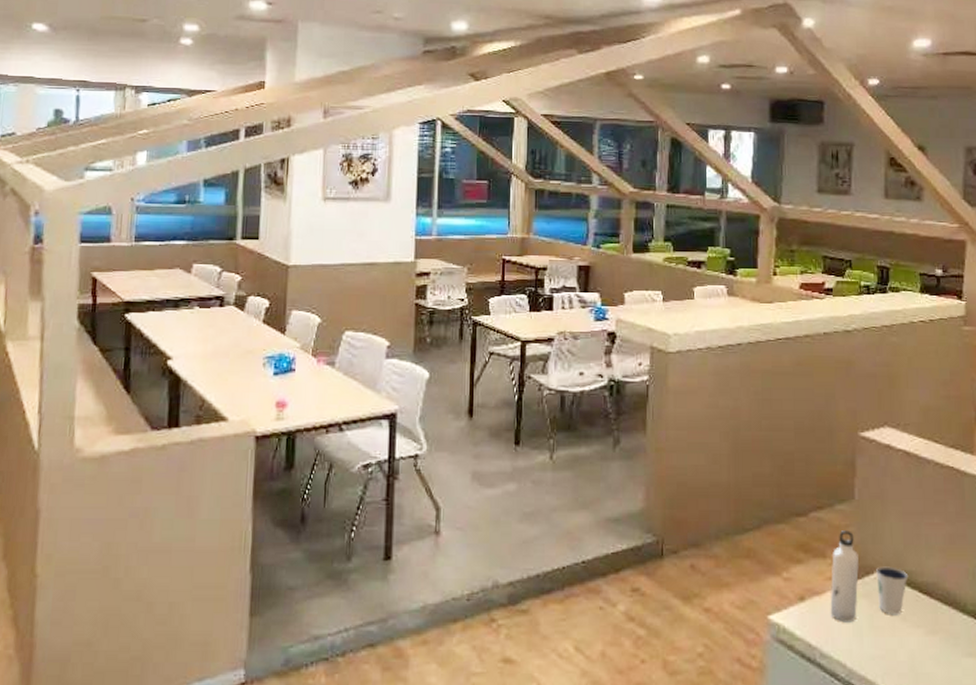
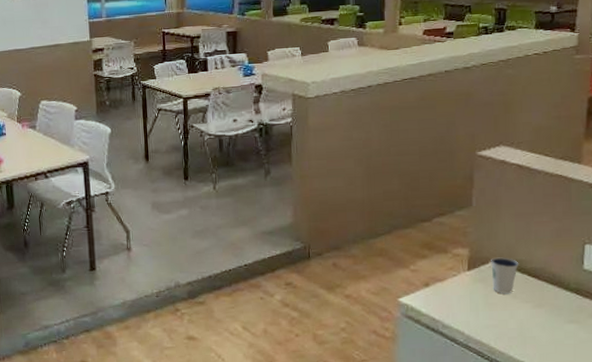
water bottle: present [830,530,859,623] -> none [451,231,476,301]

